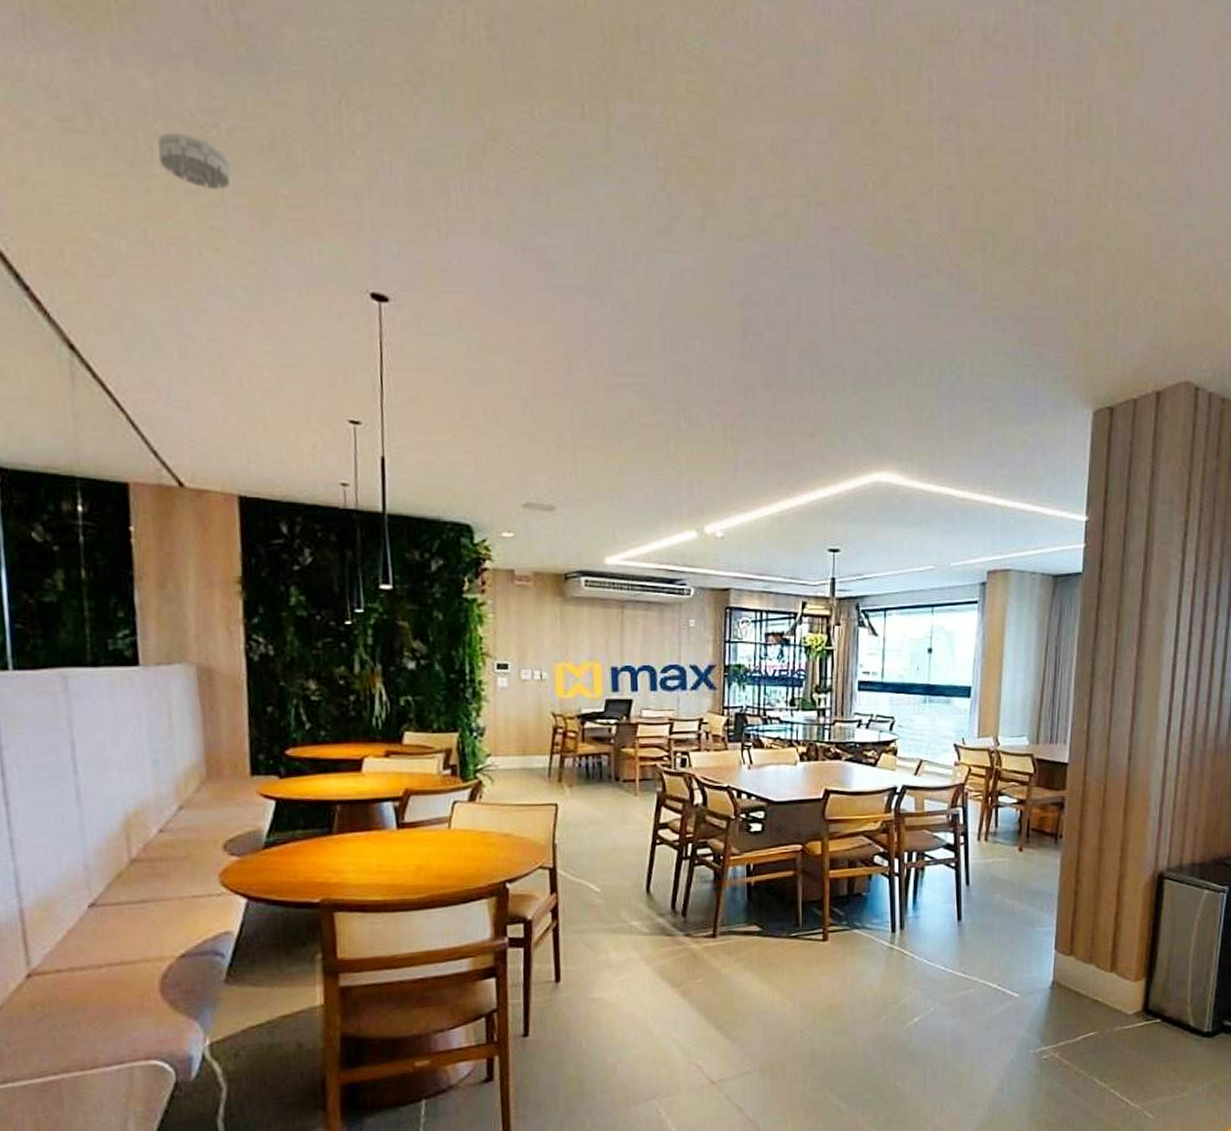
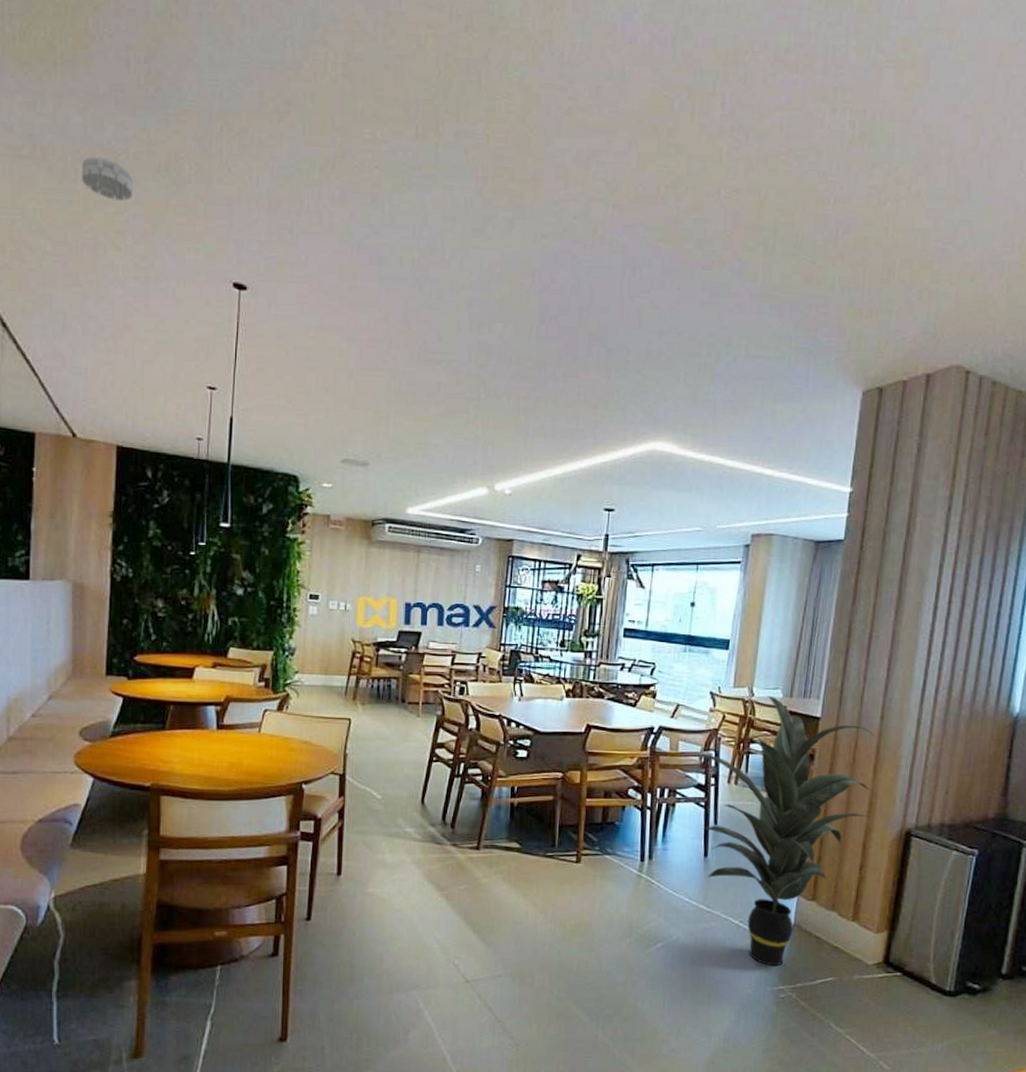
indoor plant: none [940,744,1123,1028] -> present [693,695,875,966]

